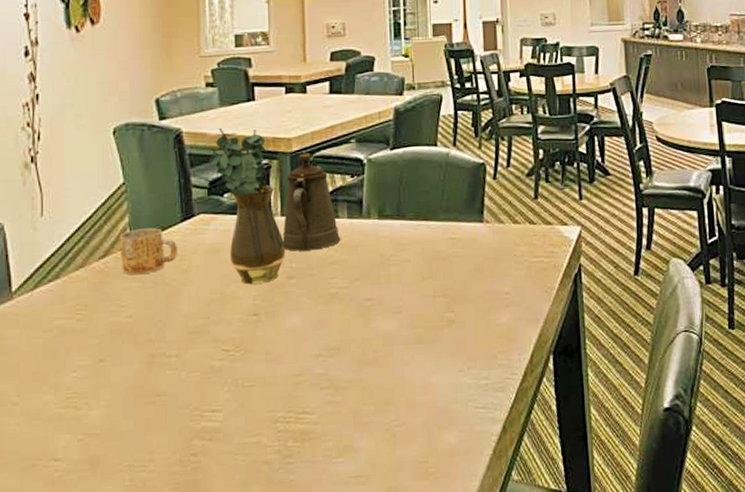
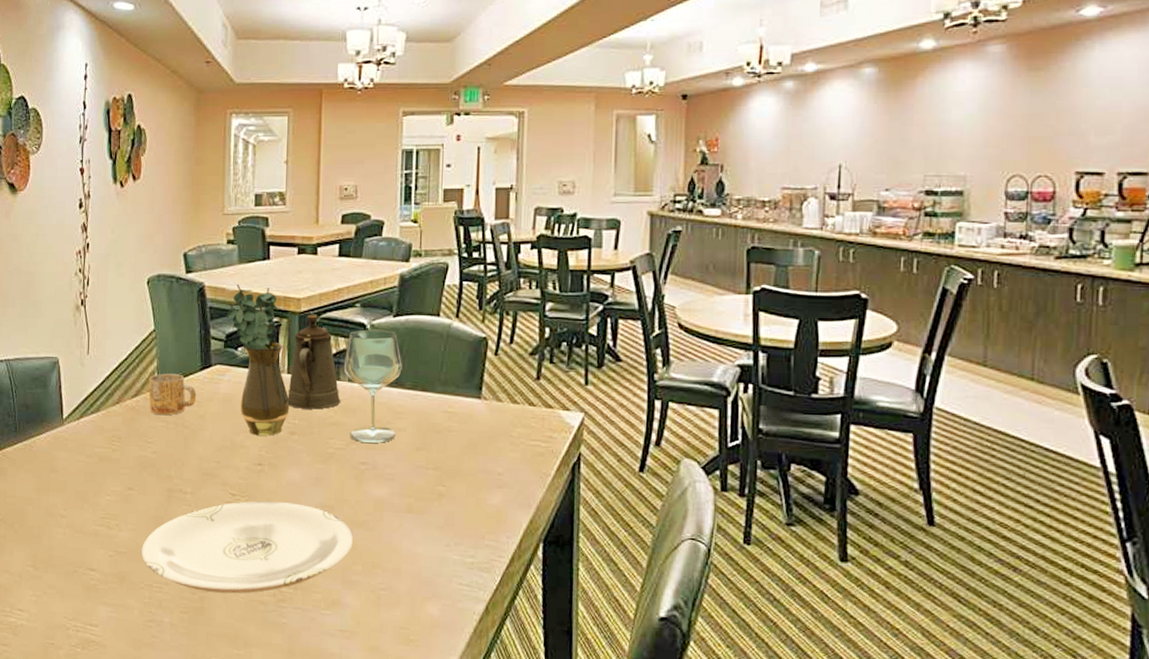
plate: none [118,350,363,462] -> present [141,500,353,594]
wine glass: none [341,163,403,279] -> present [343,329,402,444]

